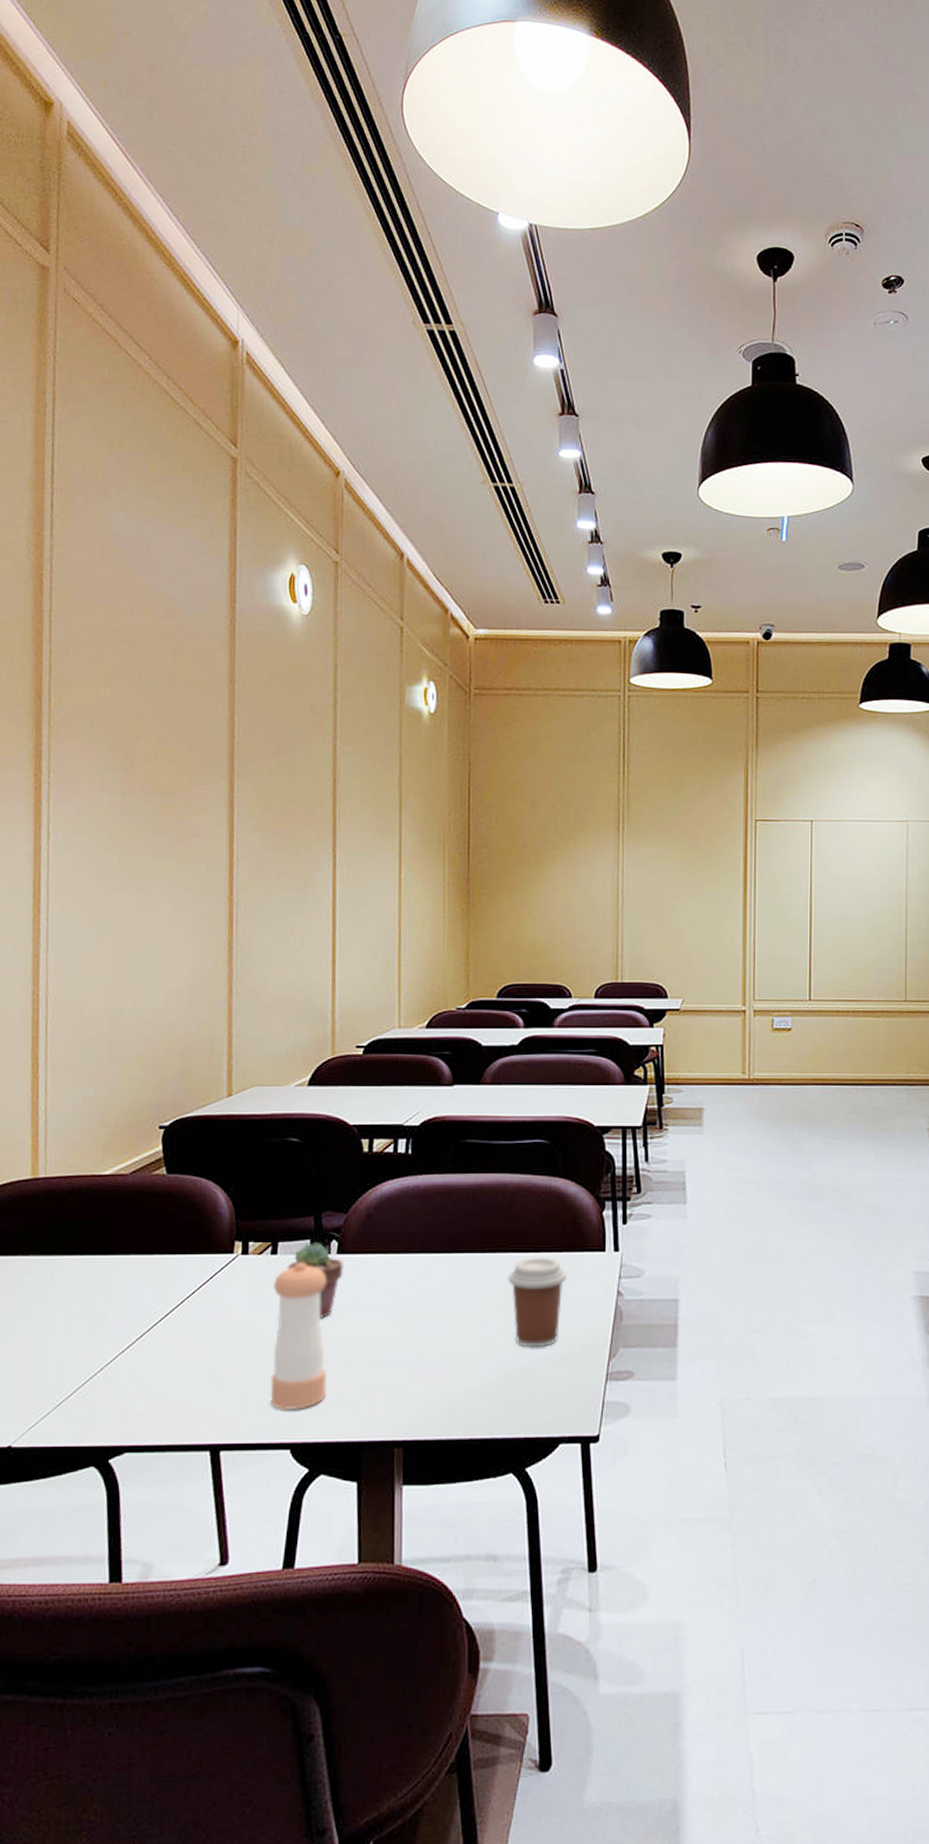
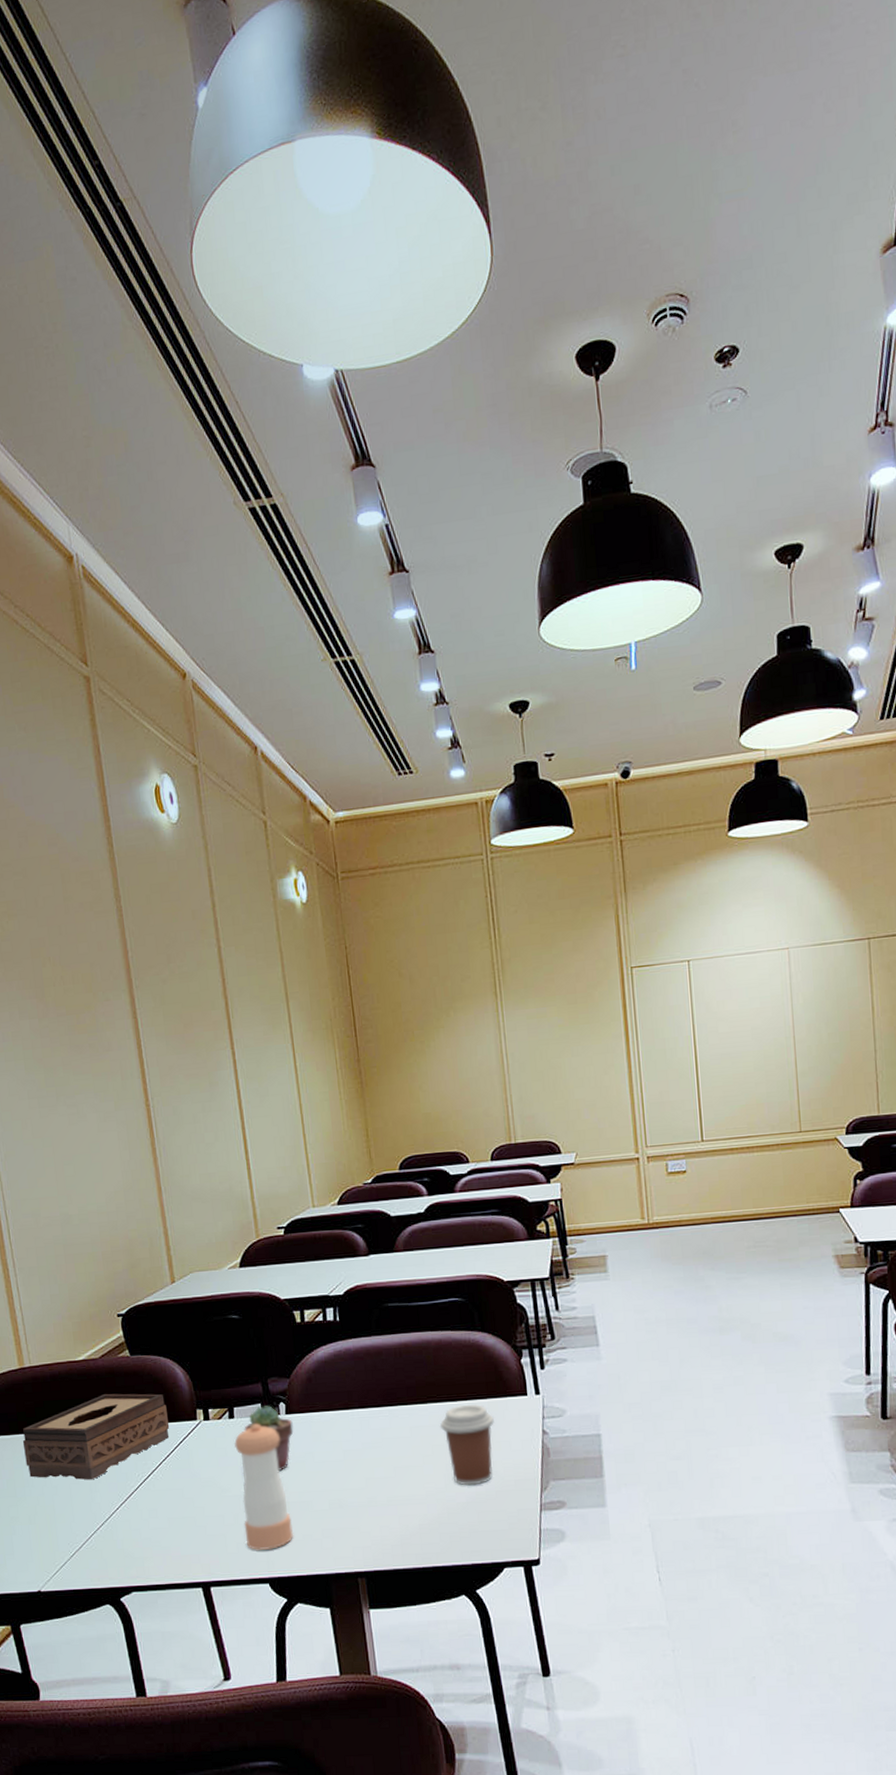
tissue box: none [20,1216,201,1316] -> present [22,1393,170,1480]

